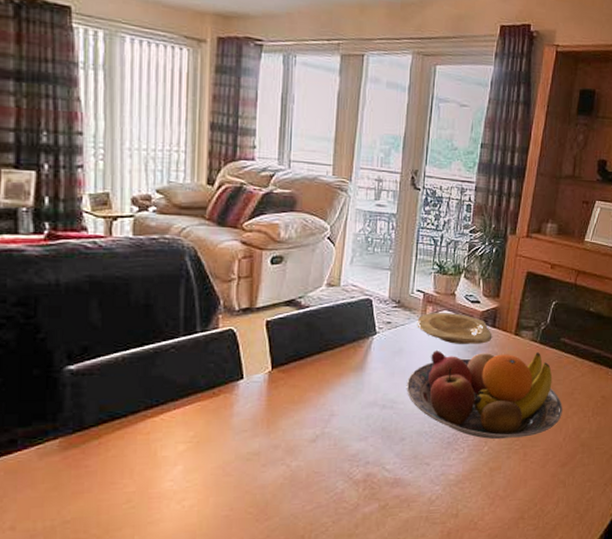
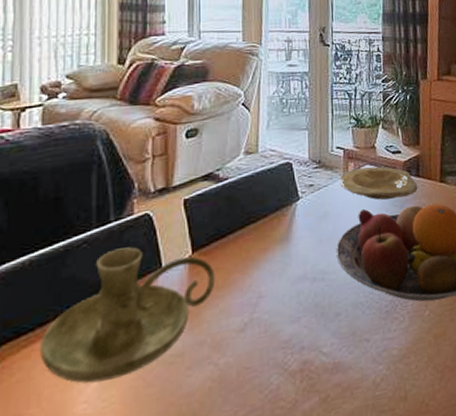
candle holder: none [132,357,292,466] -> present [40,247,216,384]

